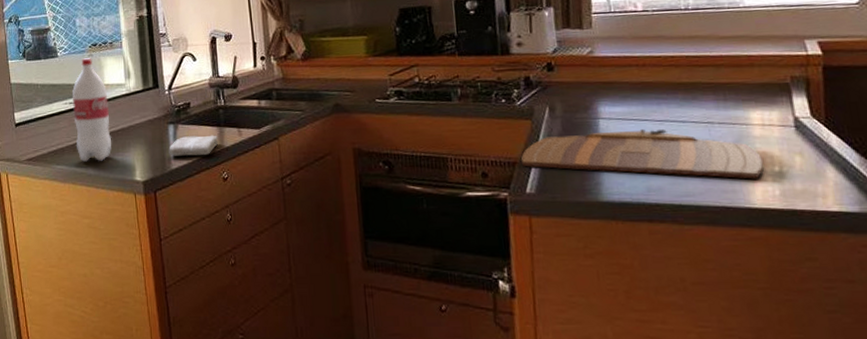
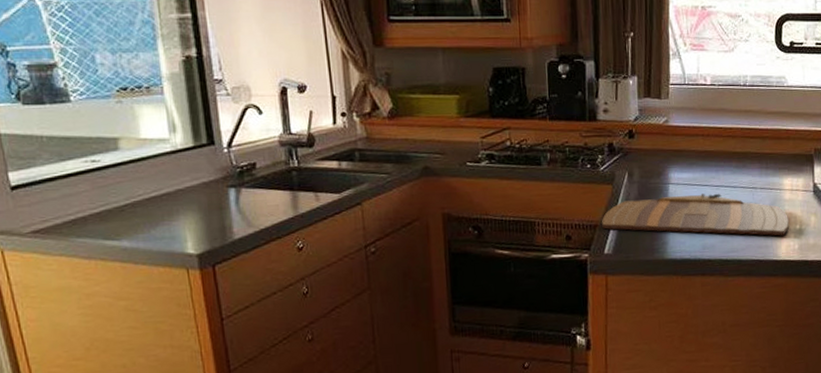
bottle: present [72,58,112,162] -> none [95,105,155,233]
washcloth: present [169,135,219,156] -> none [230,200,292,225]

